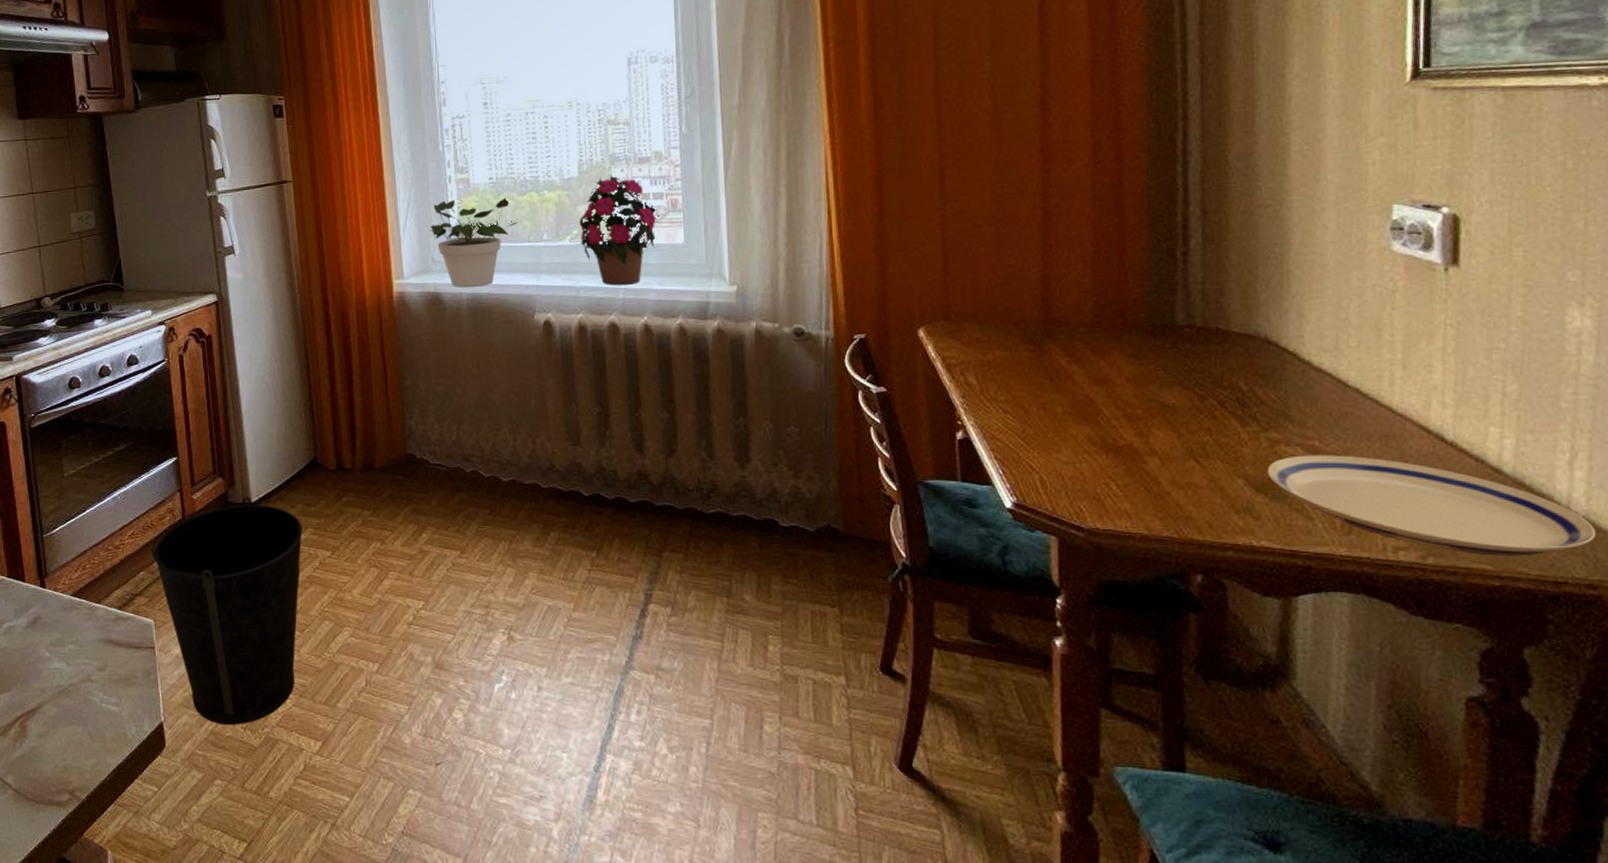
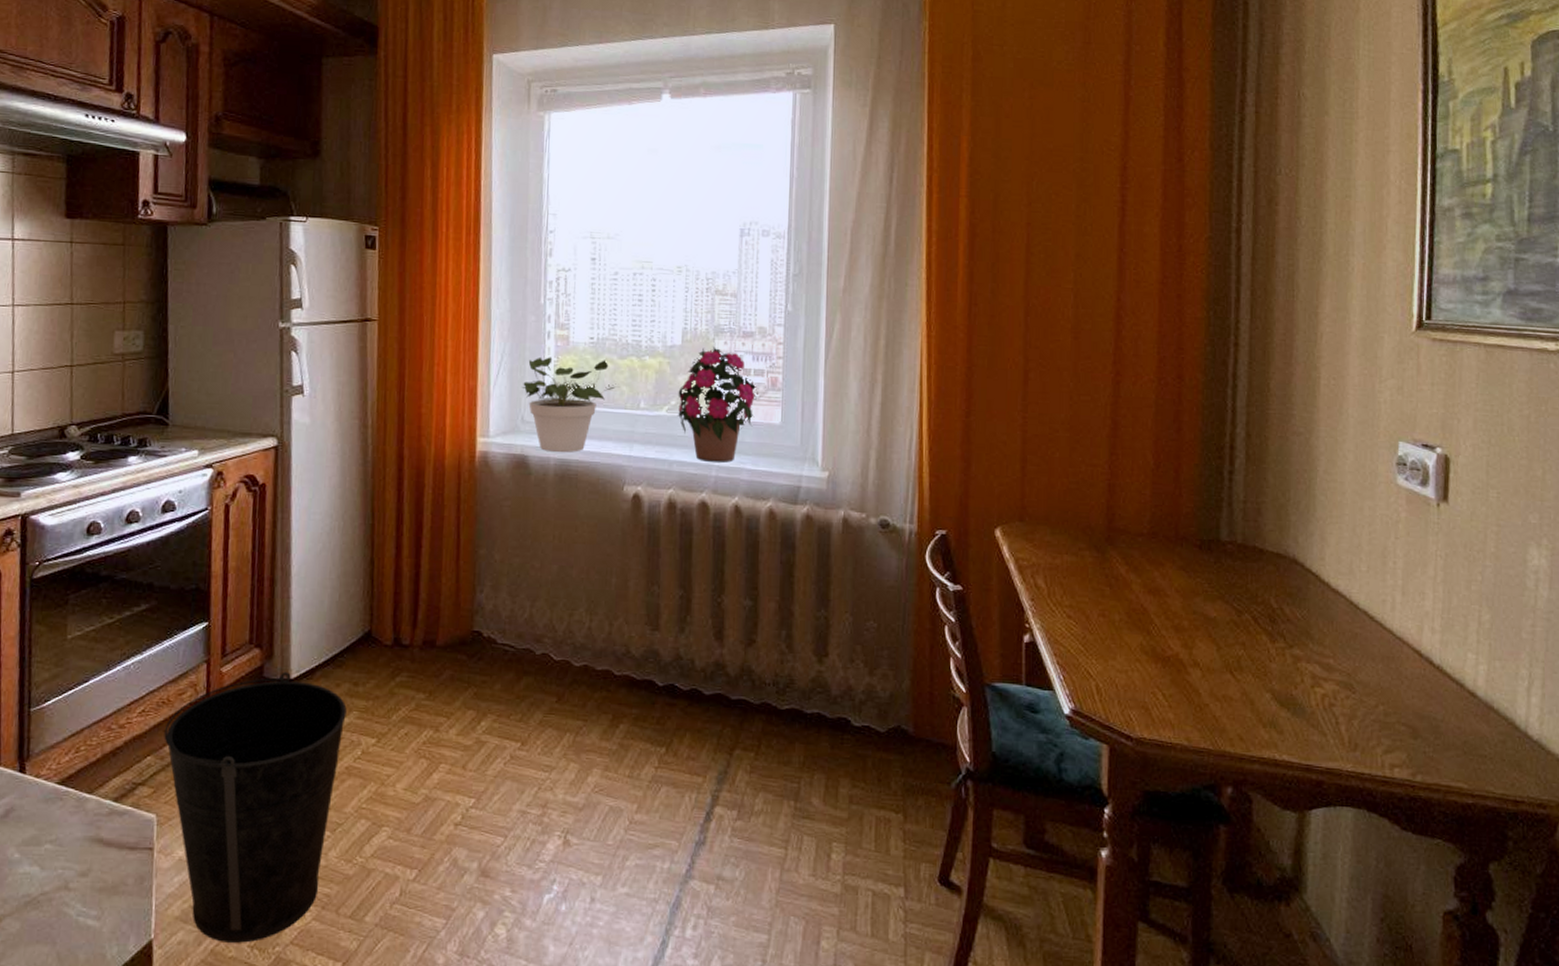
plate: present [1266,455,1597,556] -> none [1290,672,1547,776]

